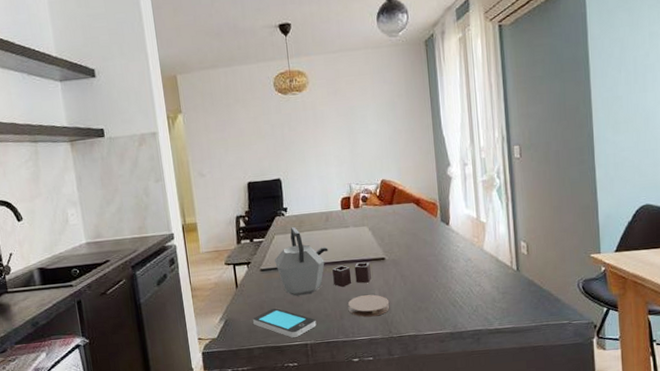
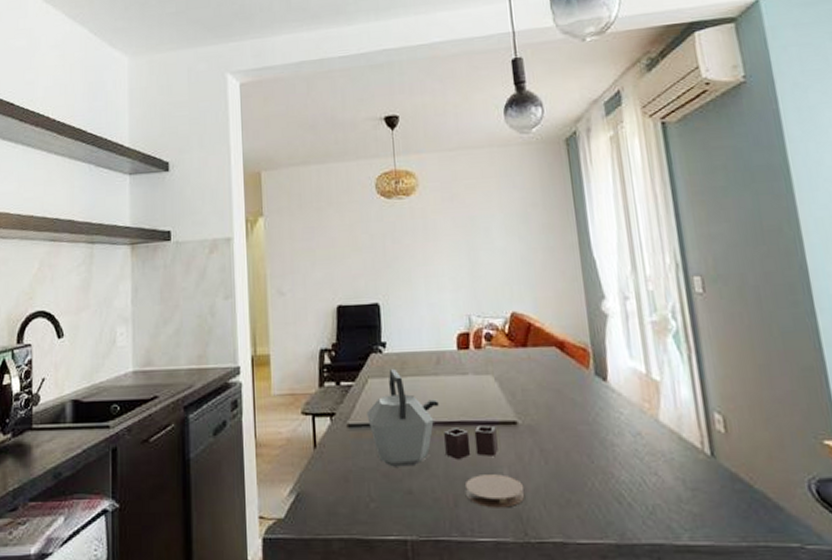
smartphone: present [253,308,317,338] -> none [334,482,421,530]

